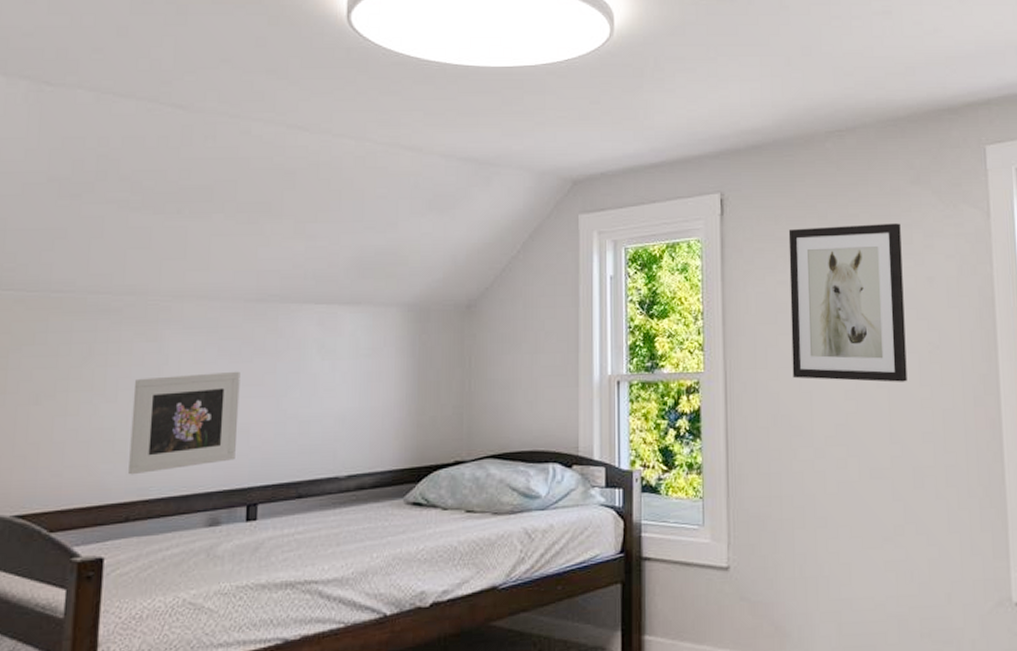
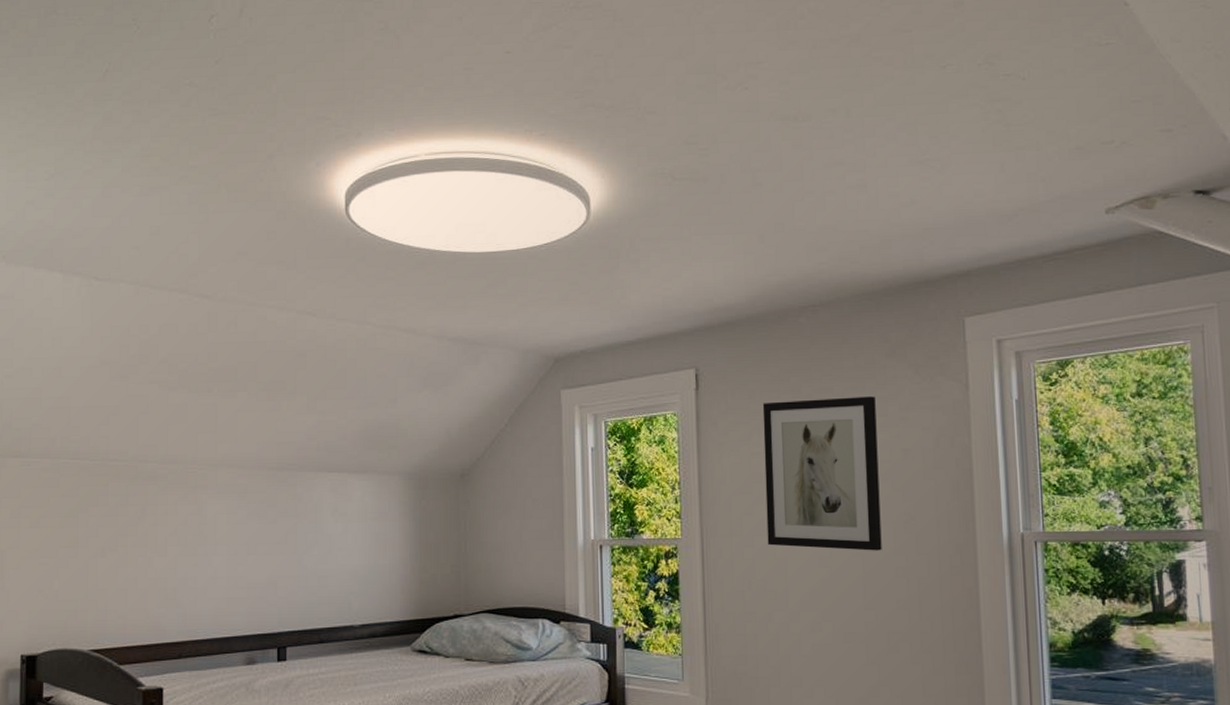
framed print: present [128,371,240,475] -> none [179,531,267,619]

